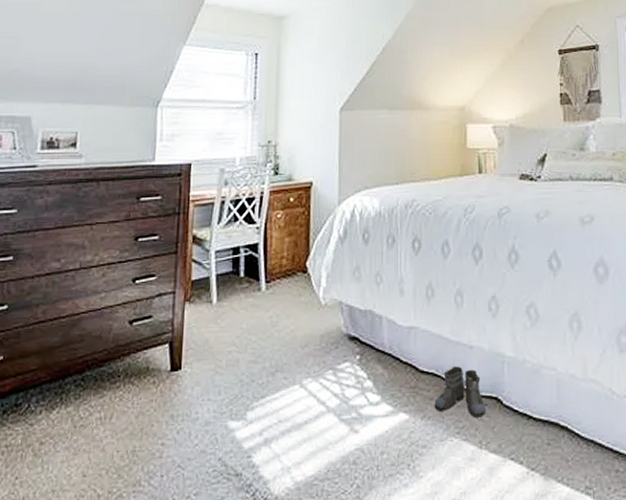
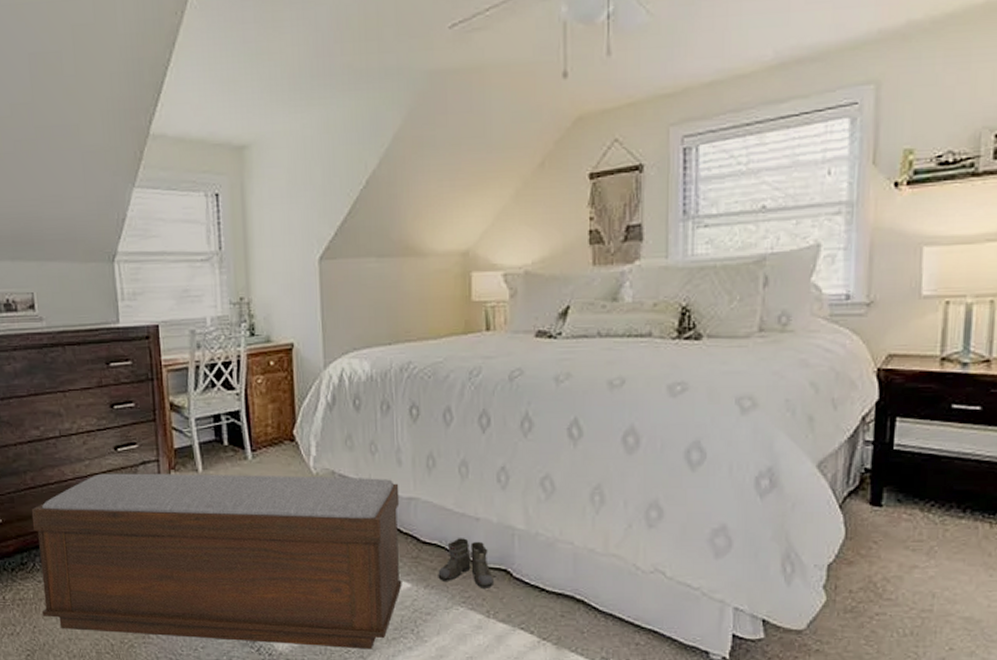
bench: none [27,305,401,489] -> present [31,473,402,650]

